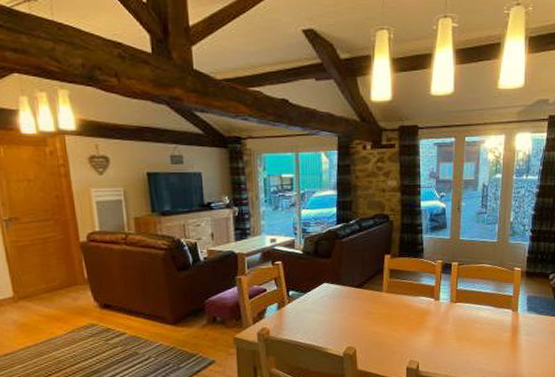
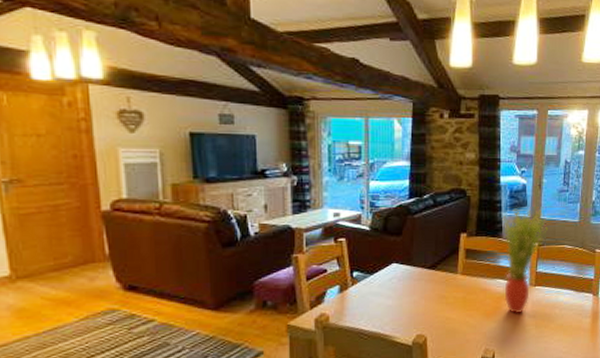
potted plant: none [423,230,468,329] -> present [502,208,549,314]

